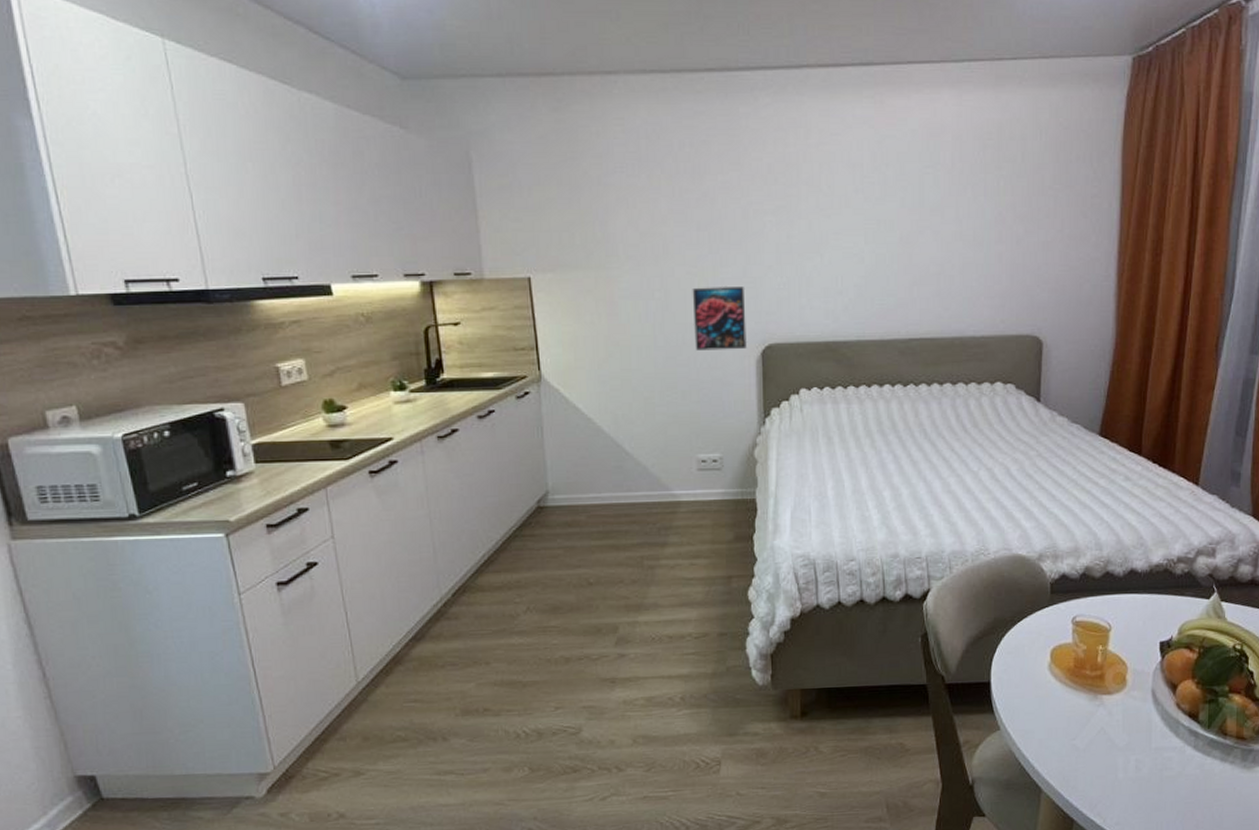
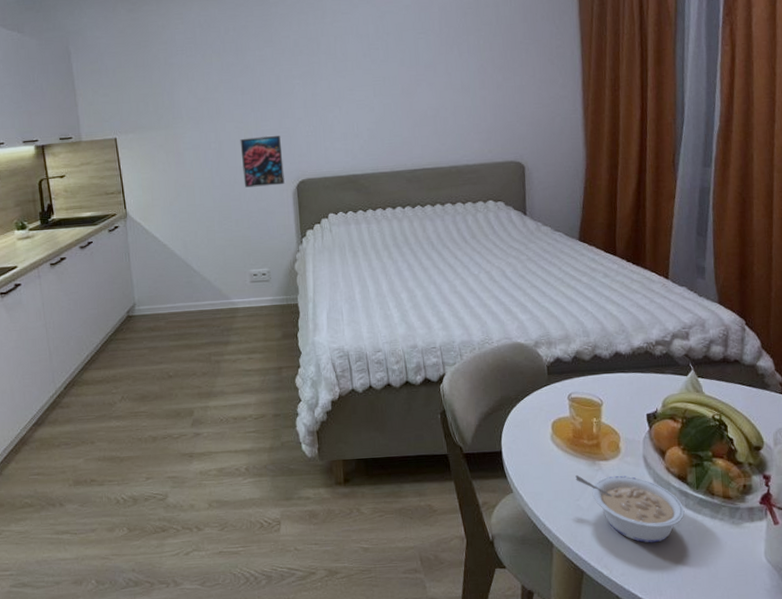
legume: none [1073,710,1193,789] -> present [575,474,685,543]

